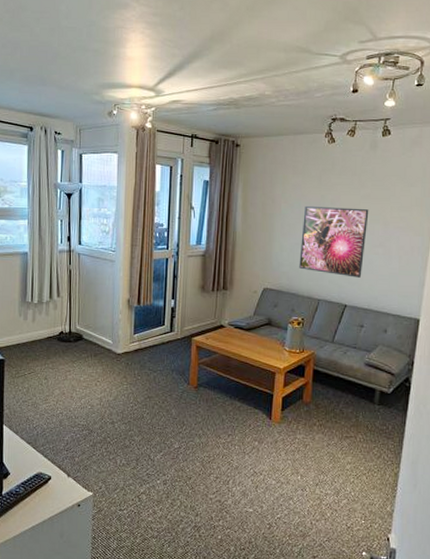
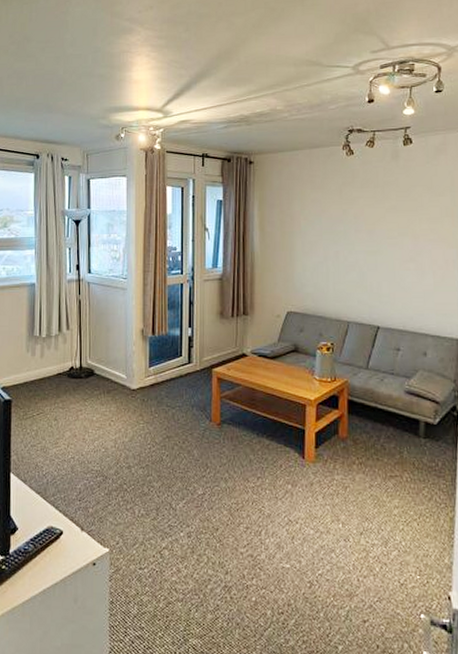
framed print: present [299,205,369,278] -> none [324,221,396,296]

